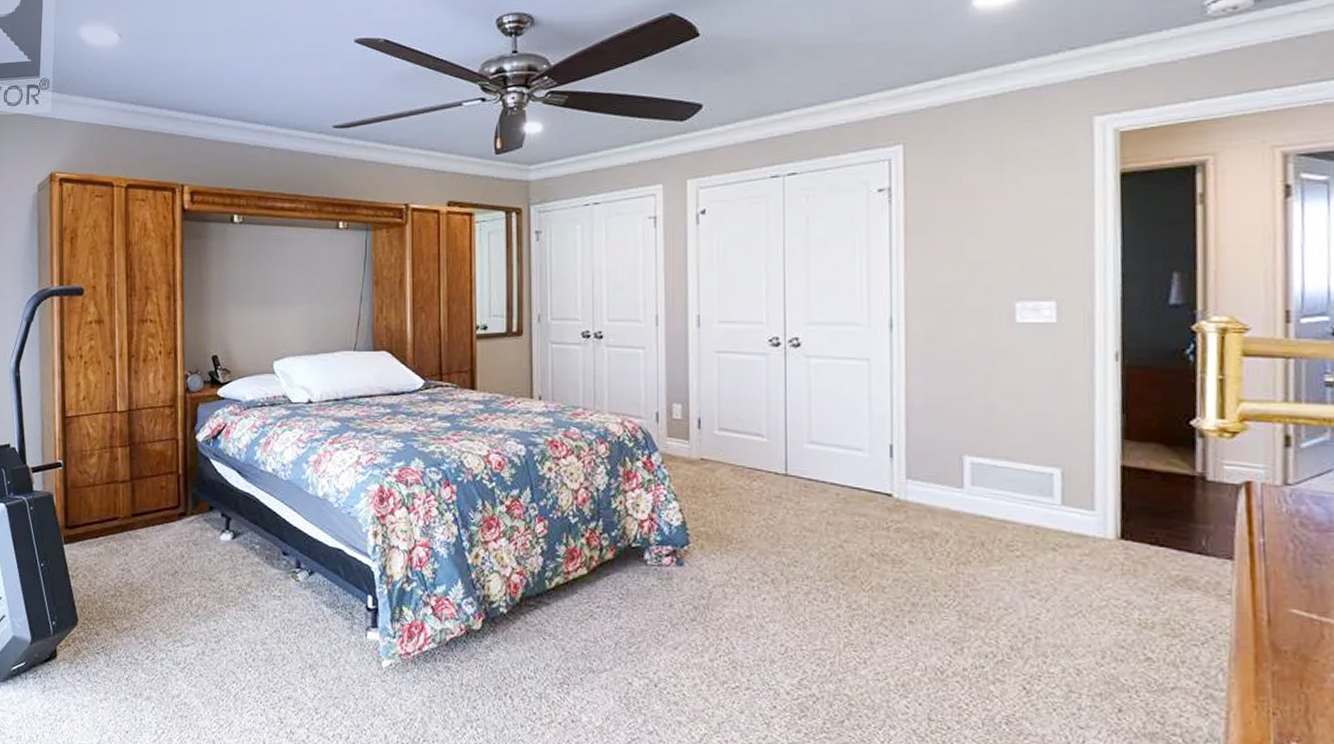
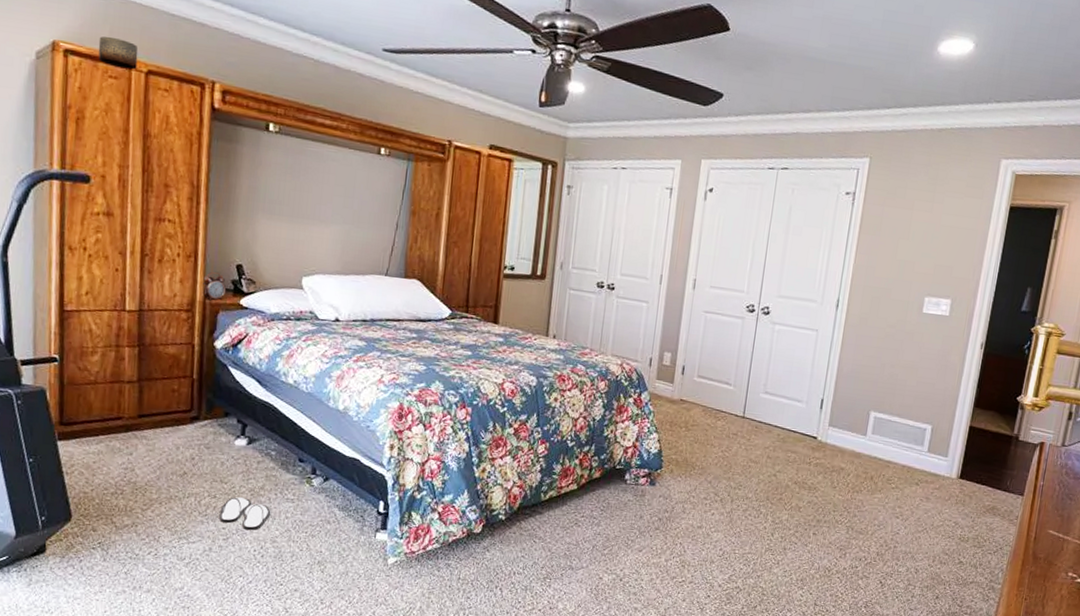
decorative box: none [86,161,119,187] -> present [98,36,138,70]
slippers: none [210,595,258,631] -> present [219,497,270,530]

